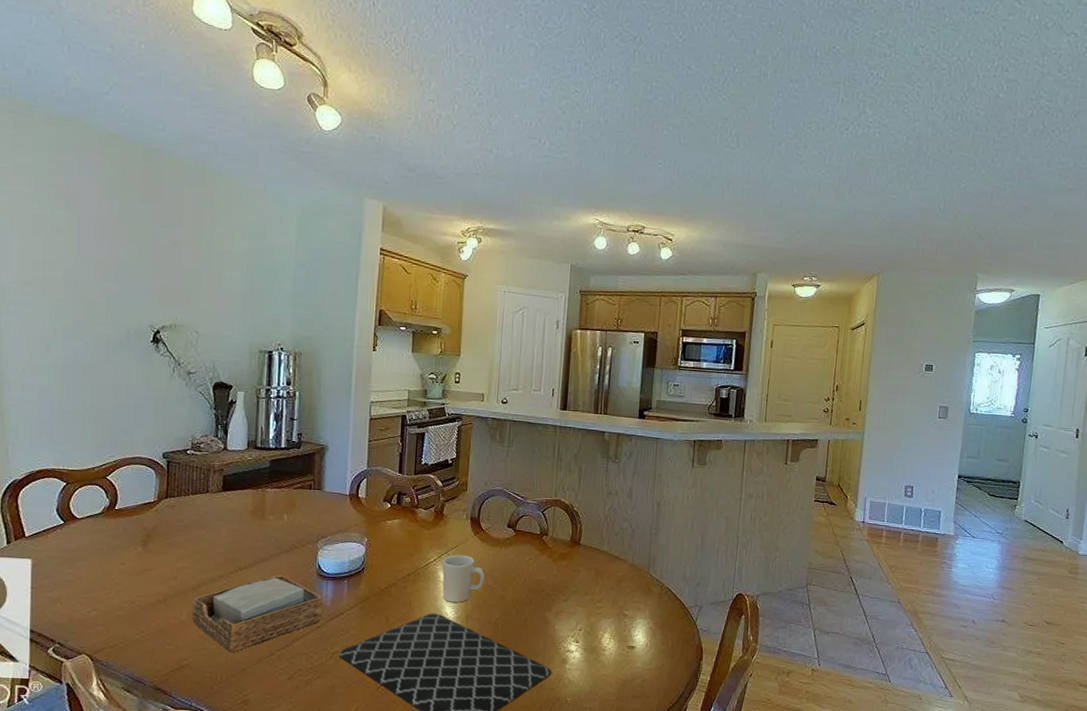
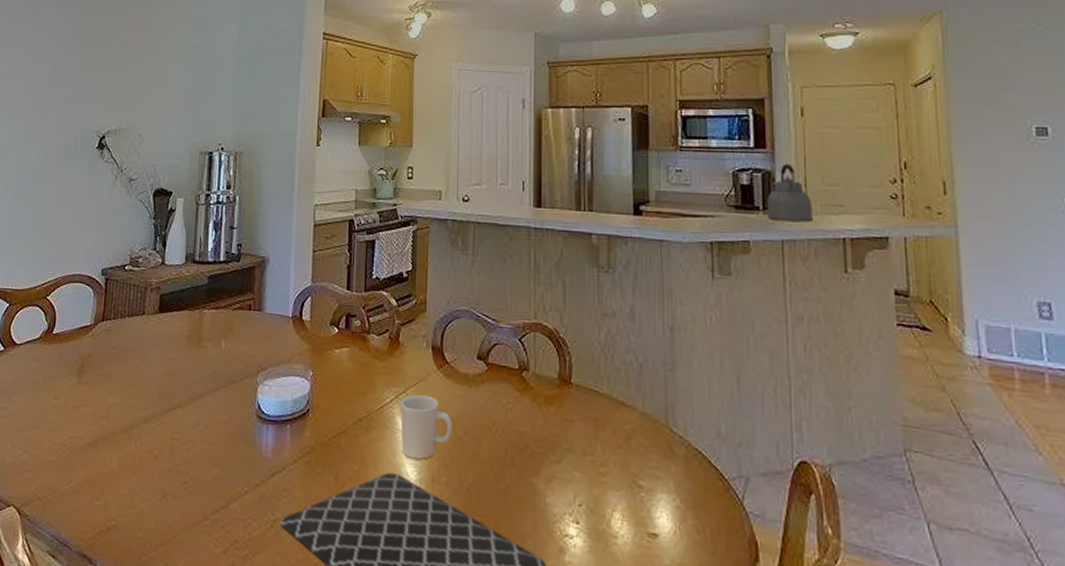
napkin holder: present [191,574,323,653] -> none [121,415,263,514]
kettle: none [737,383,770,428] -> present [767,163,813,223]

